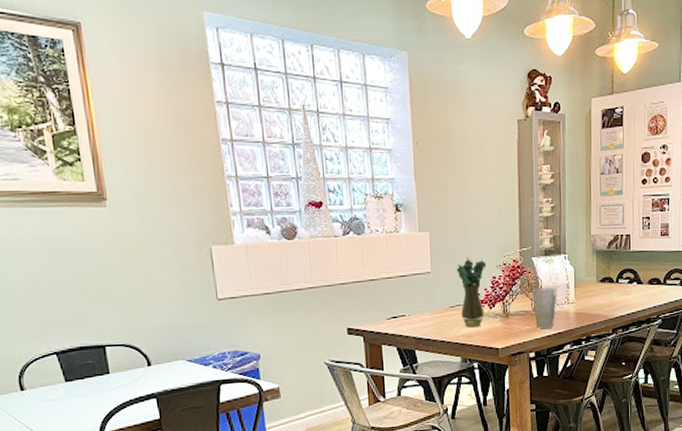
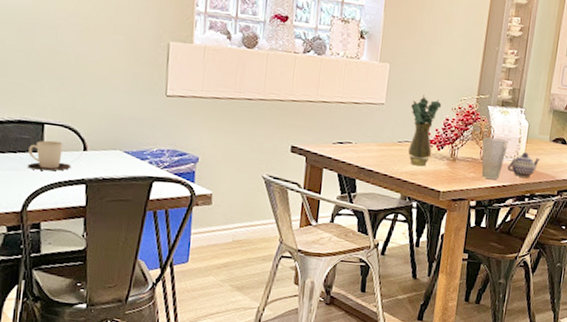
cup: none [95,361,139,392] -> present [27,140,72,171]
teapot: none [560,297,591,322] -> present [507,152,540,178]

